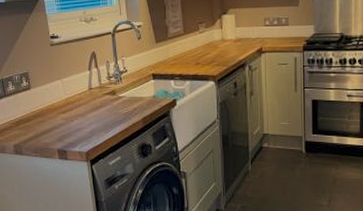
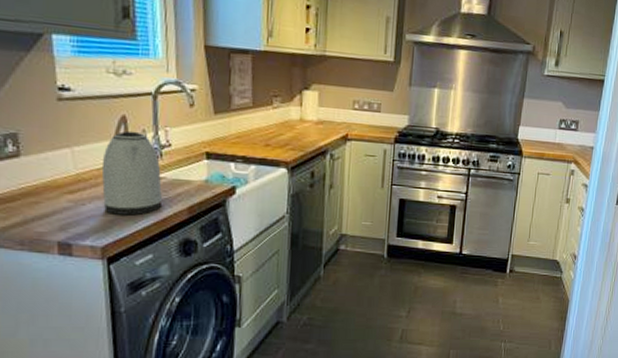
kettle: none [81,63,124,127] -> present [101,130,162,216]

